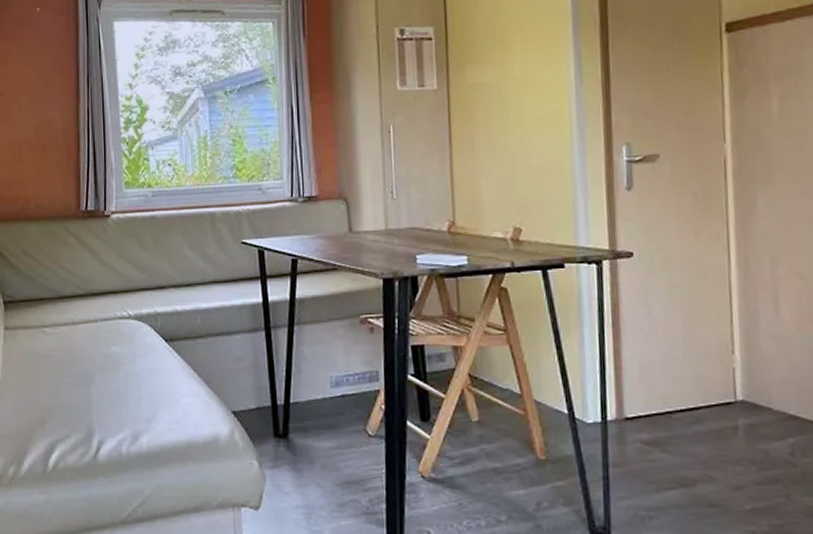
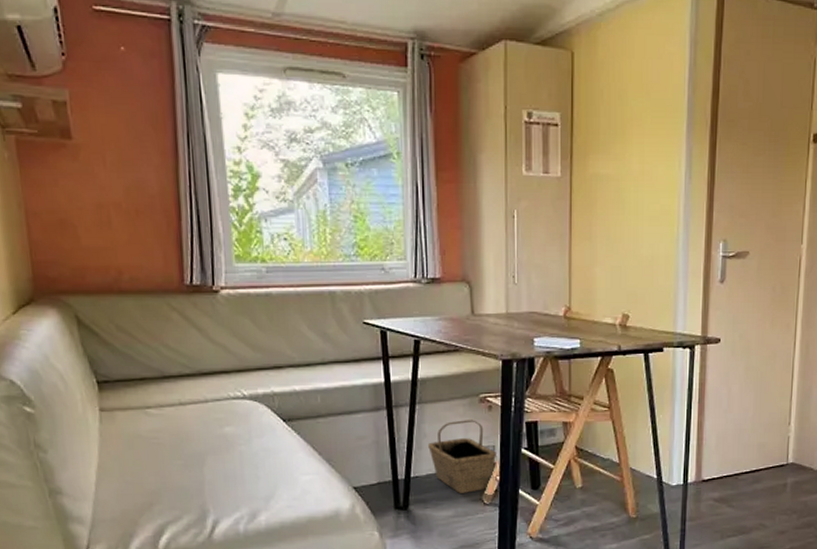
basket: none [308,342,380,422] -> present [428,419,496,493]

